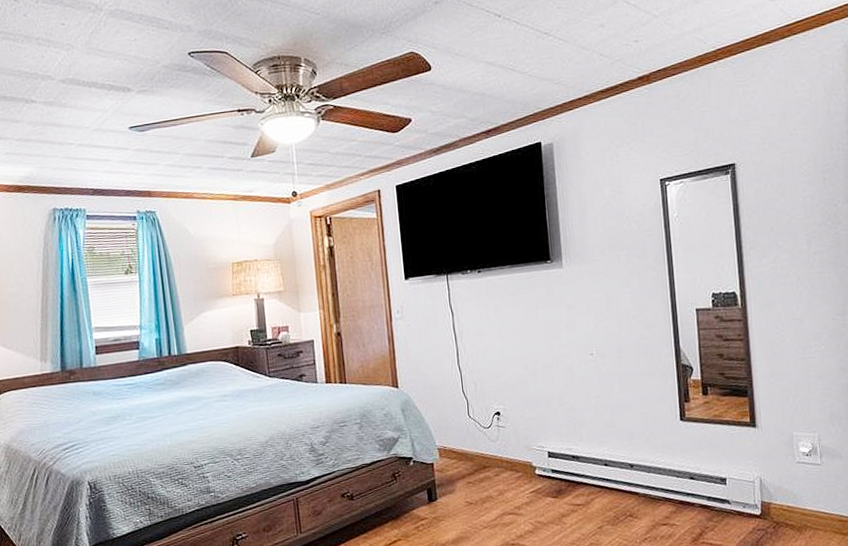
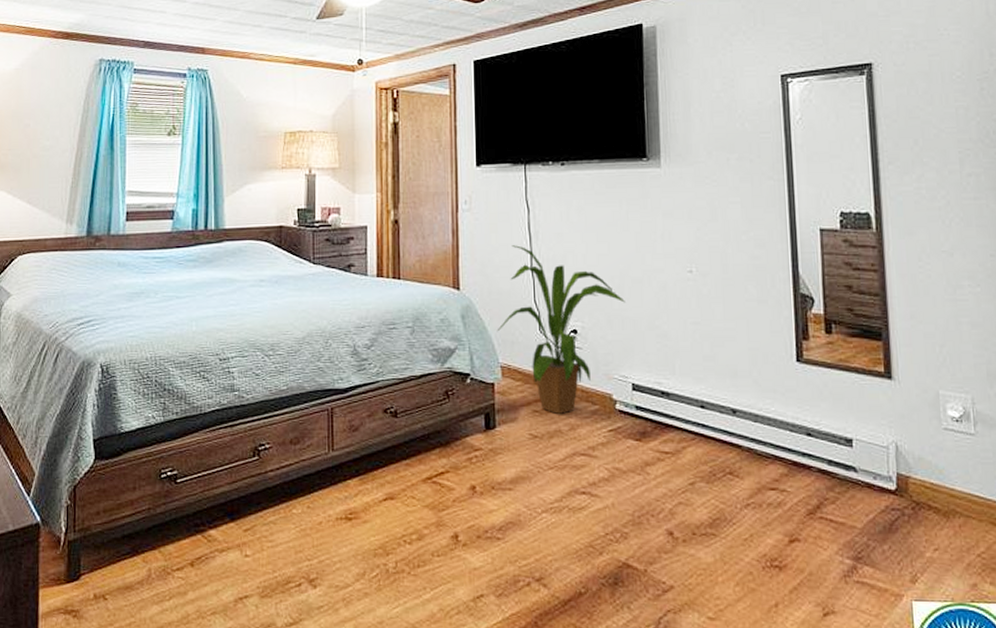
house plant: none [432,345,539,484] -> present [497,245,625,415]

